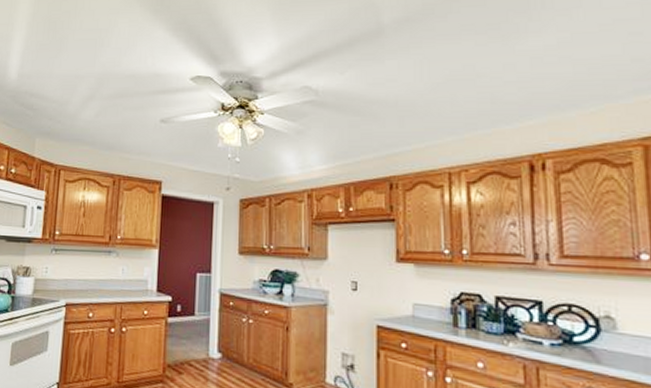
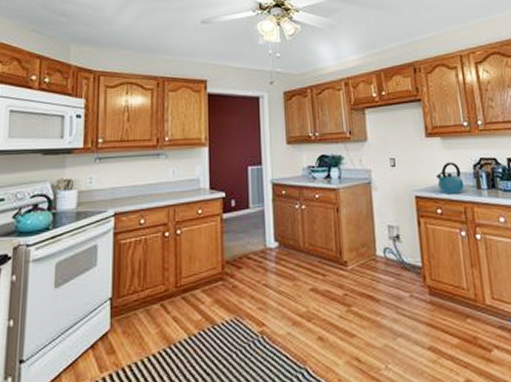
kettle: none [404,293,437,329] -> present [436,162,464,194]

